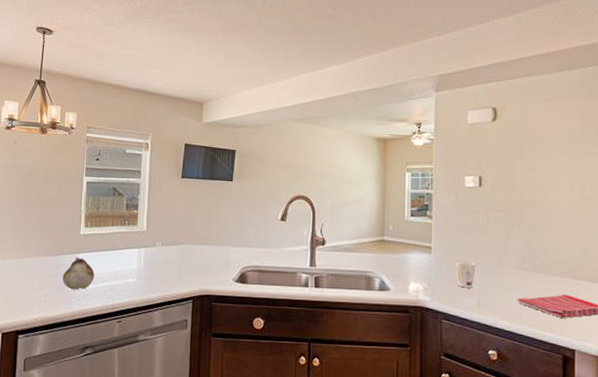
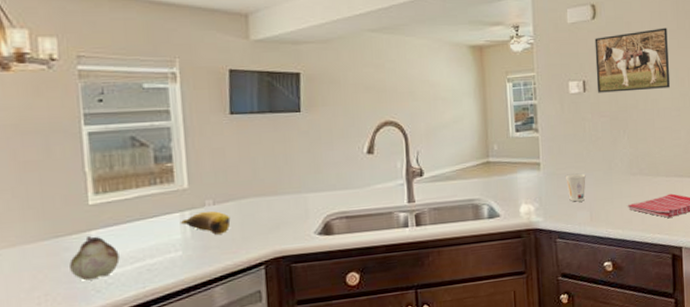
banana: none [137,251,172,270] -> present [180,211,231,235]
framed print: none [493,133,571,191] -> present [594,27,671,93]

